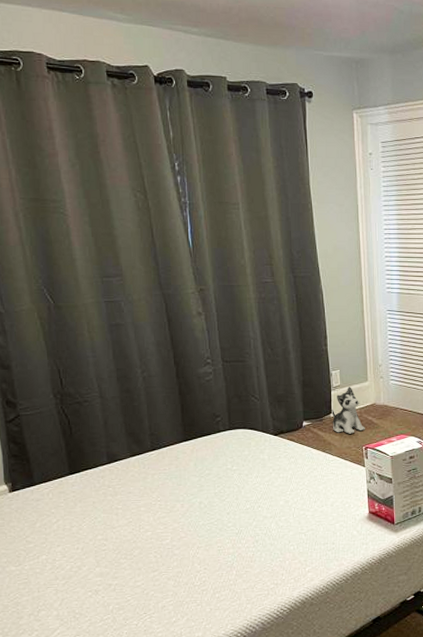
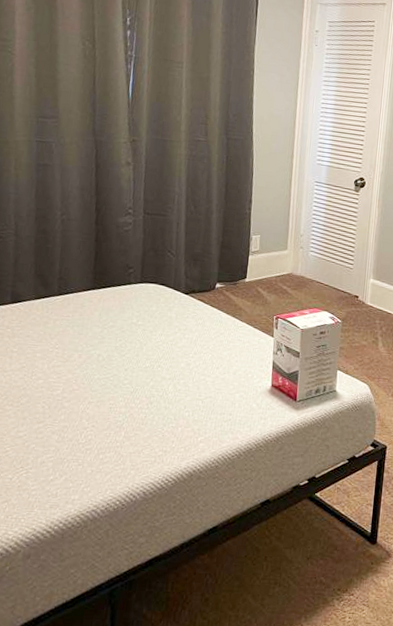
plush toy: present [332,387,365,434] -> none [245,253,279,302]

